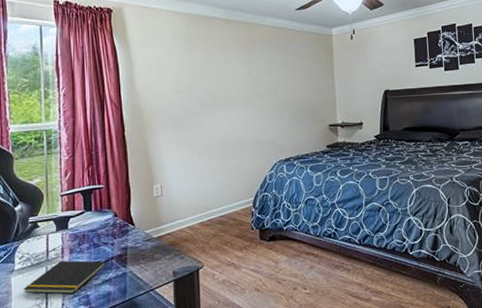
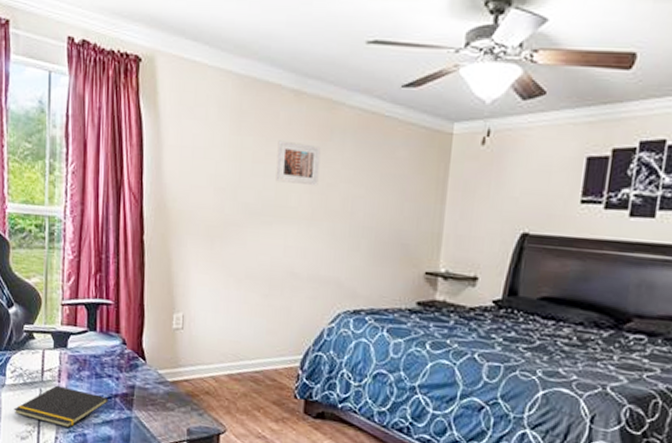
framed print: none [218,52,249,81] -> present [275,140,321,186]

